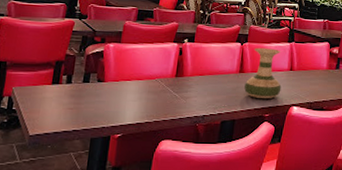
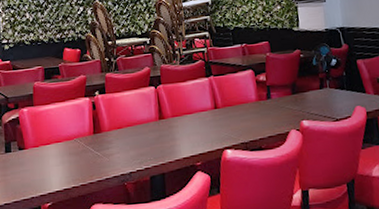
vase: present [244,47,281,99] -> none [167,86,209,146]

